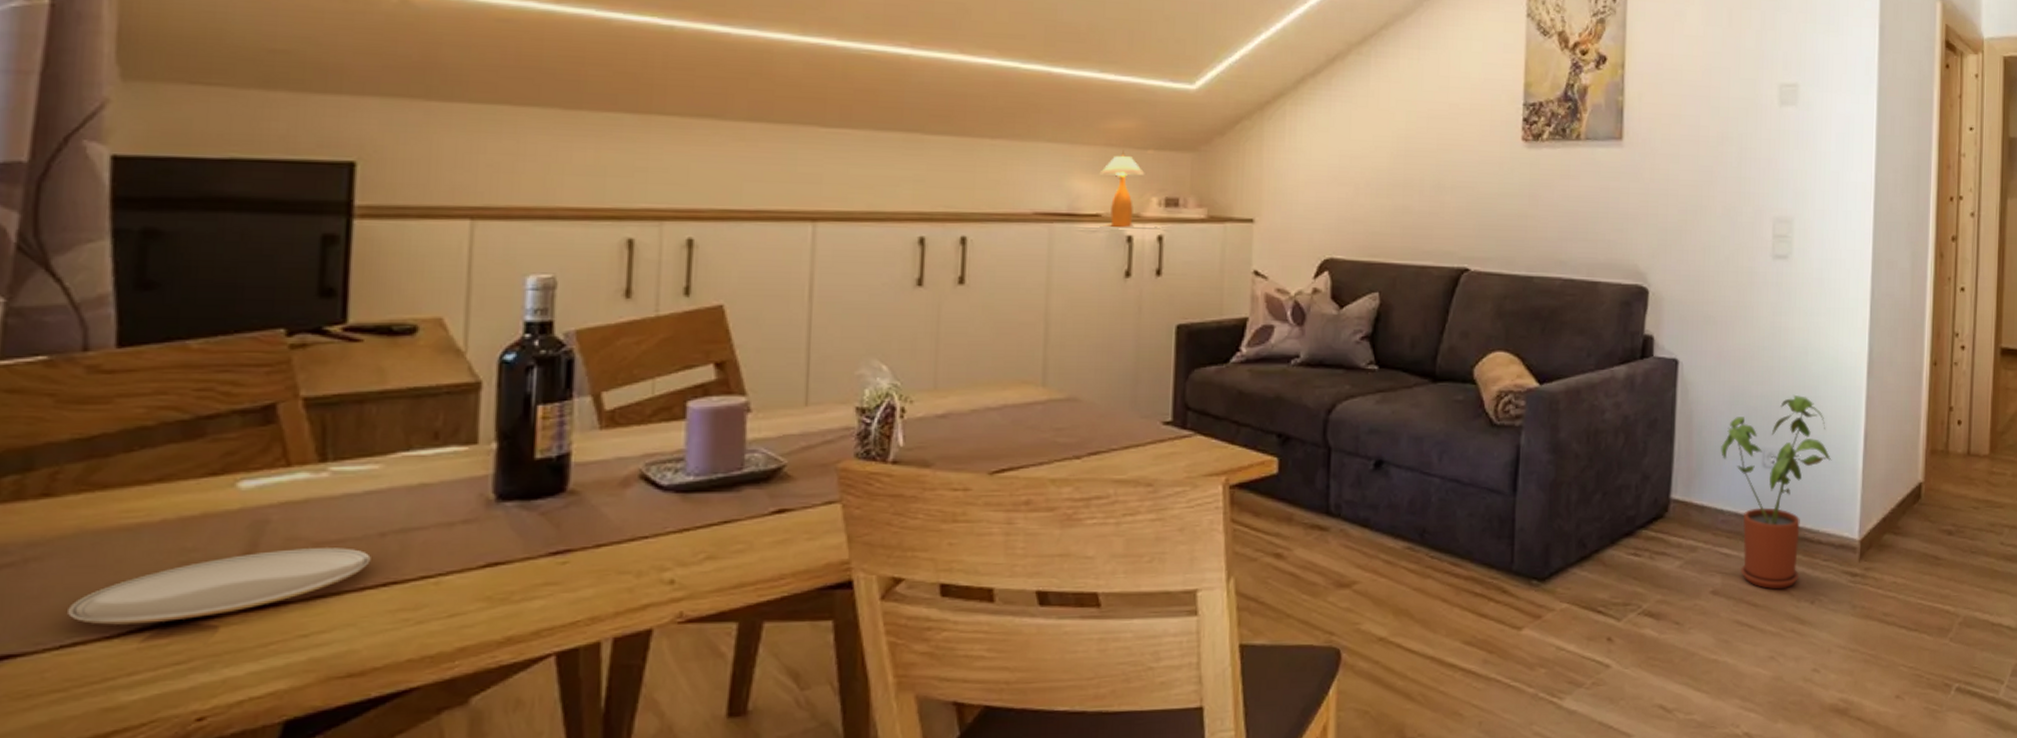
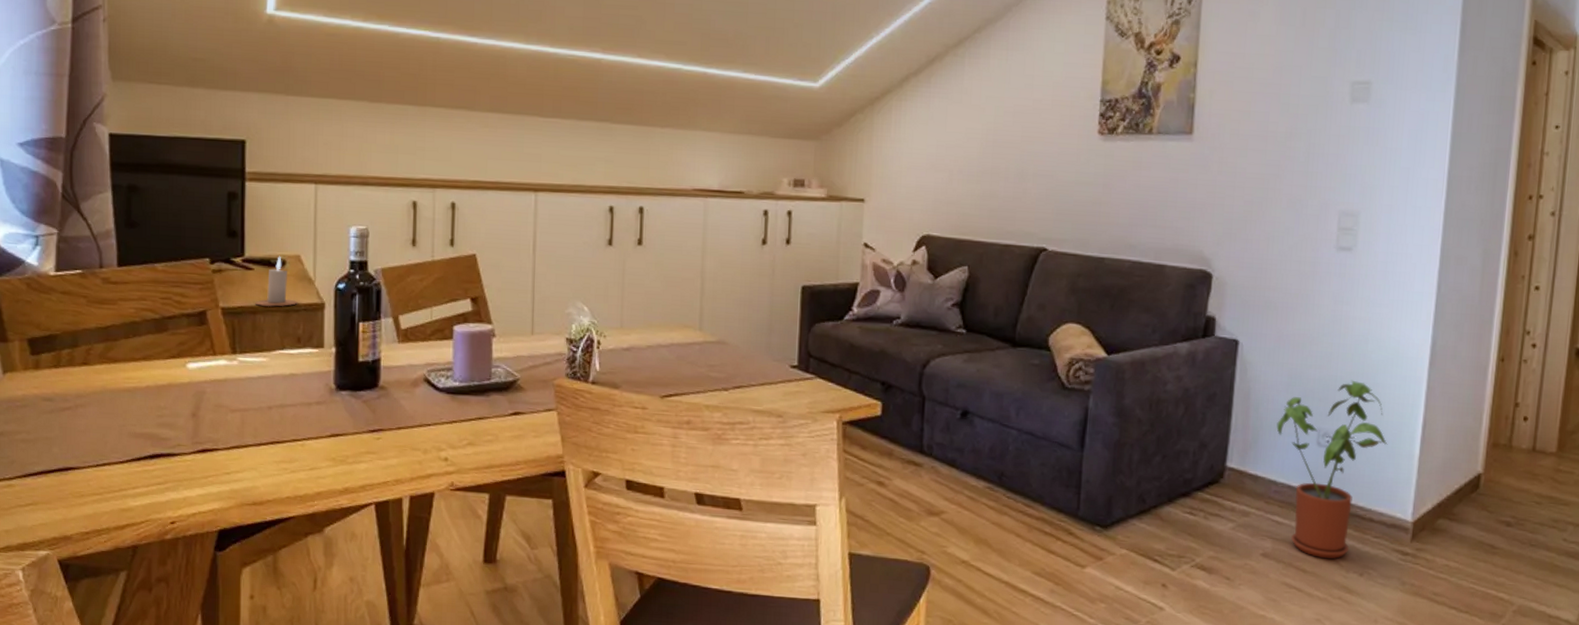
plate: present [68,548,371,625] -> none [100,413,264,455]
candle: none [363,320,436,393] -> present [255,255,298,307]
table lamp: present [1099,149,1147,228] -> none [742,138,779,204]

